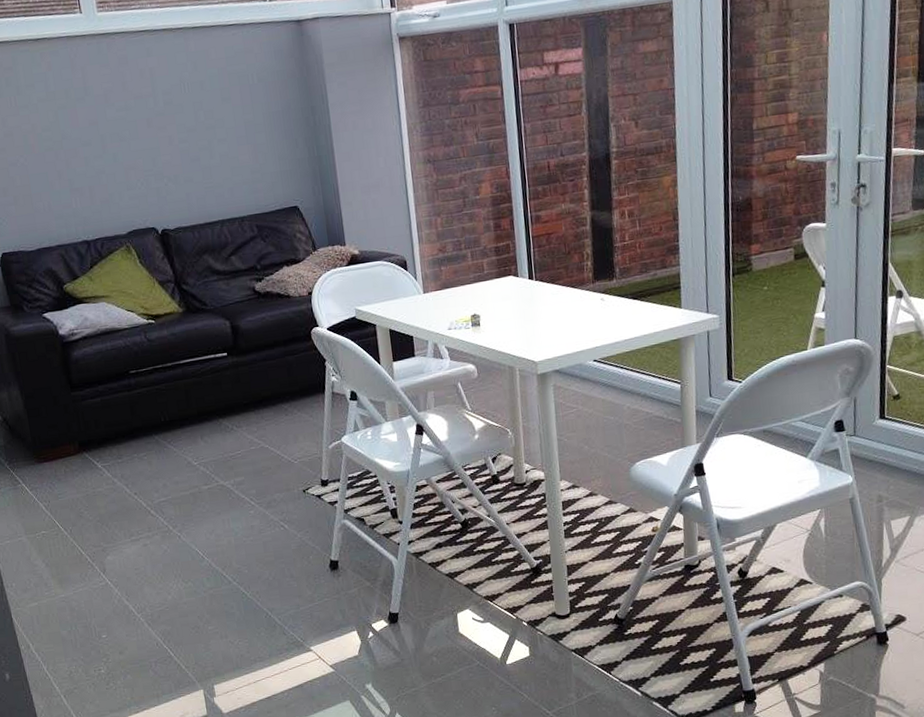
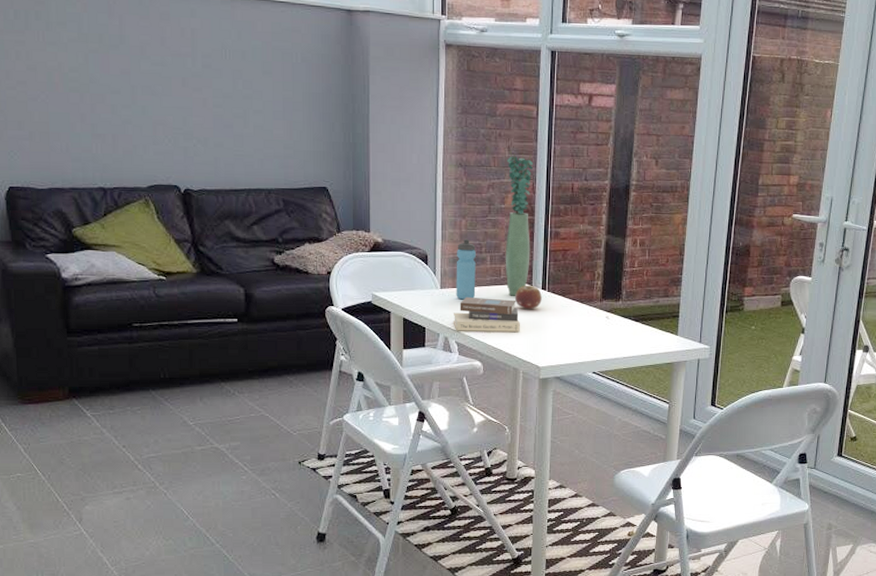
water bottle: none [435,238,460,302] -> present [456,239,476,300]
books: none [440,294,511,336] -> present [453,296,520,332]
vase: none [476,136,513,291] -> present [505,150,534,296]
fruit: none [501,276,530,303] -> present [514,285,542,309]

